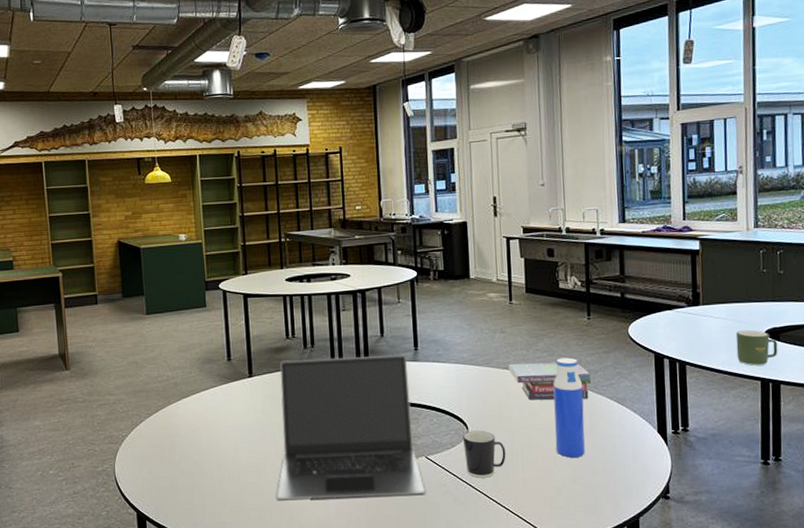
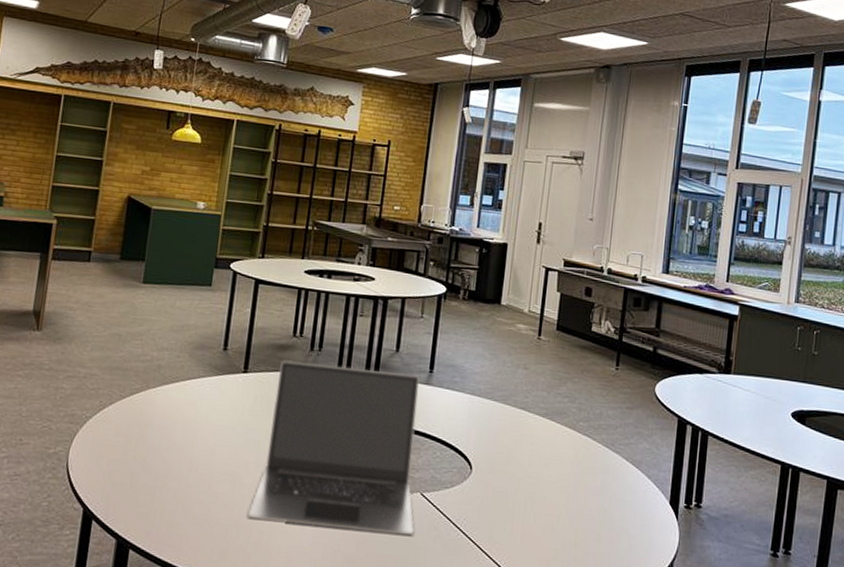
mug: present [462,430,506,478] -> none [463,471,508,527]
books: present [509,362,591,400] -> none [525,405,610,456]
water bottle: present [553,357,585,458] -> none [561,406,600,519]
mug: present [735,329,778,366] -> none [760,407,803,449]

